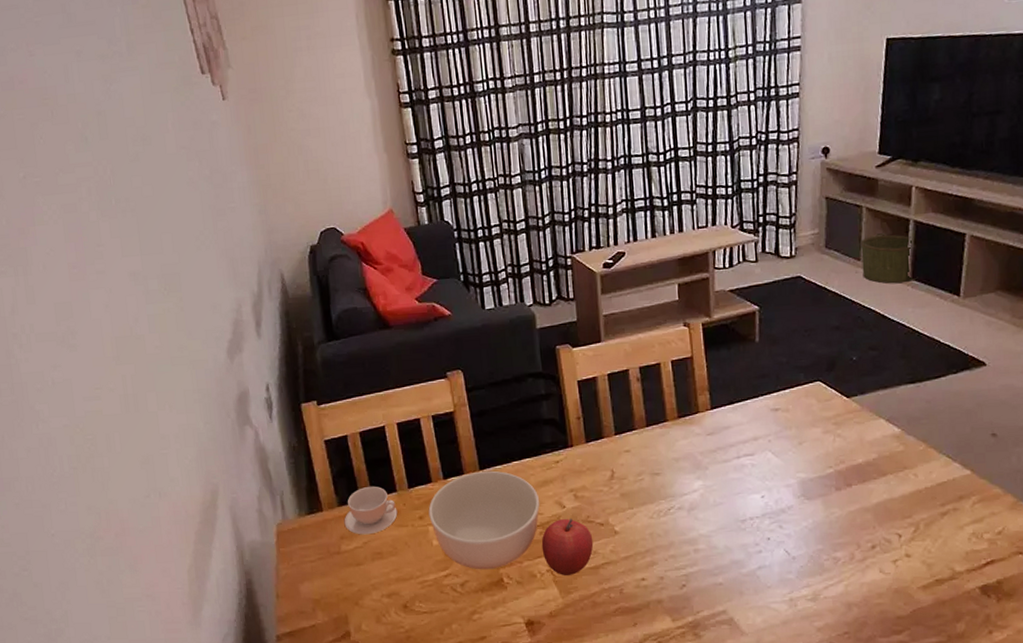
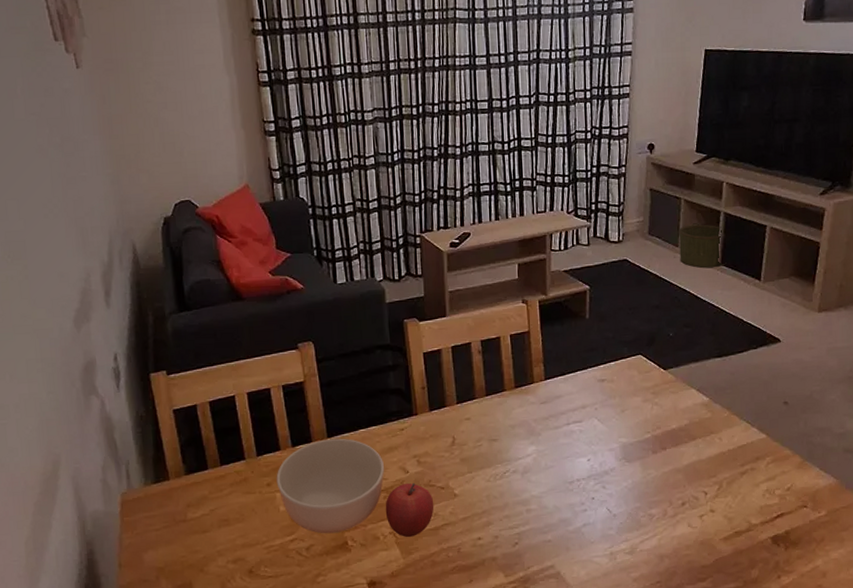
teacup: present [344,486,398,535] -> none [191,454,246,503]

